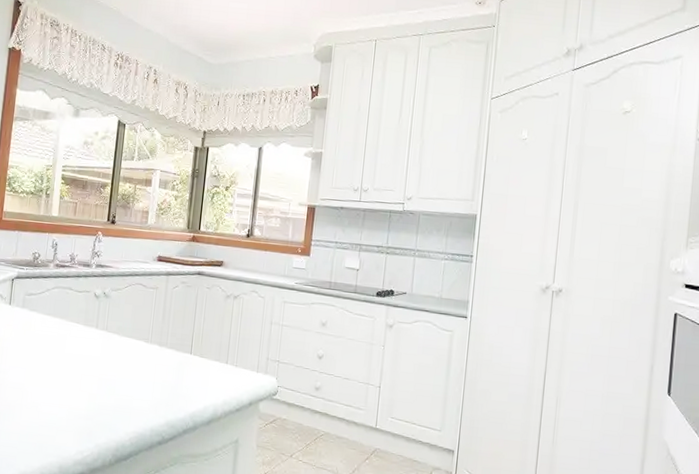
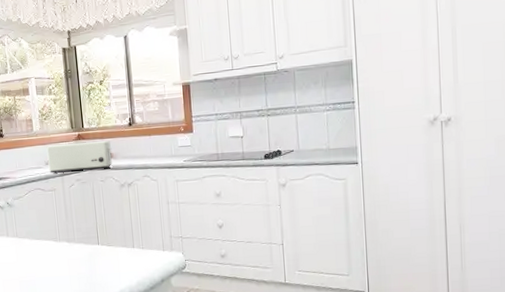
toaster: none [155,242,225,277] -> present [46,141,112,173]

